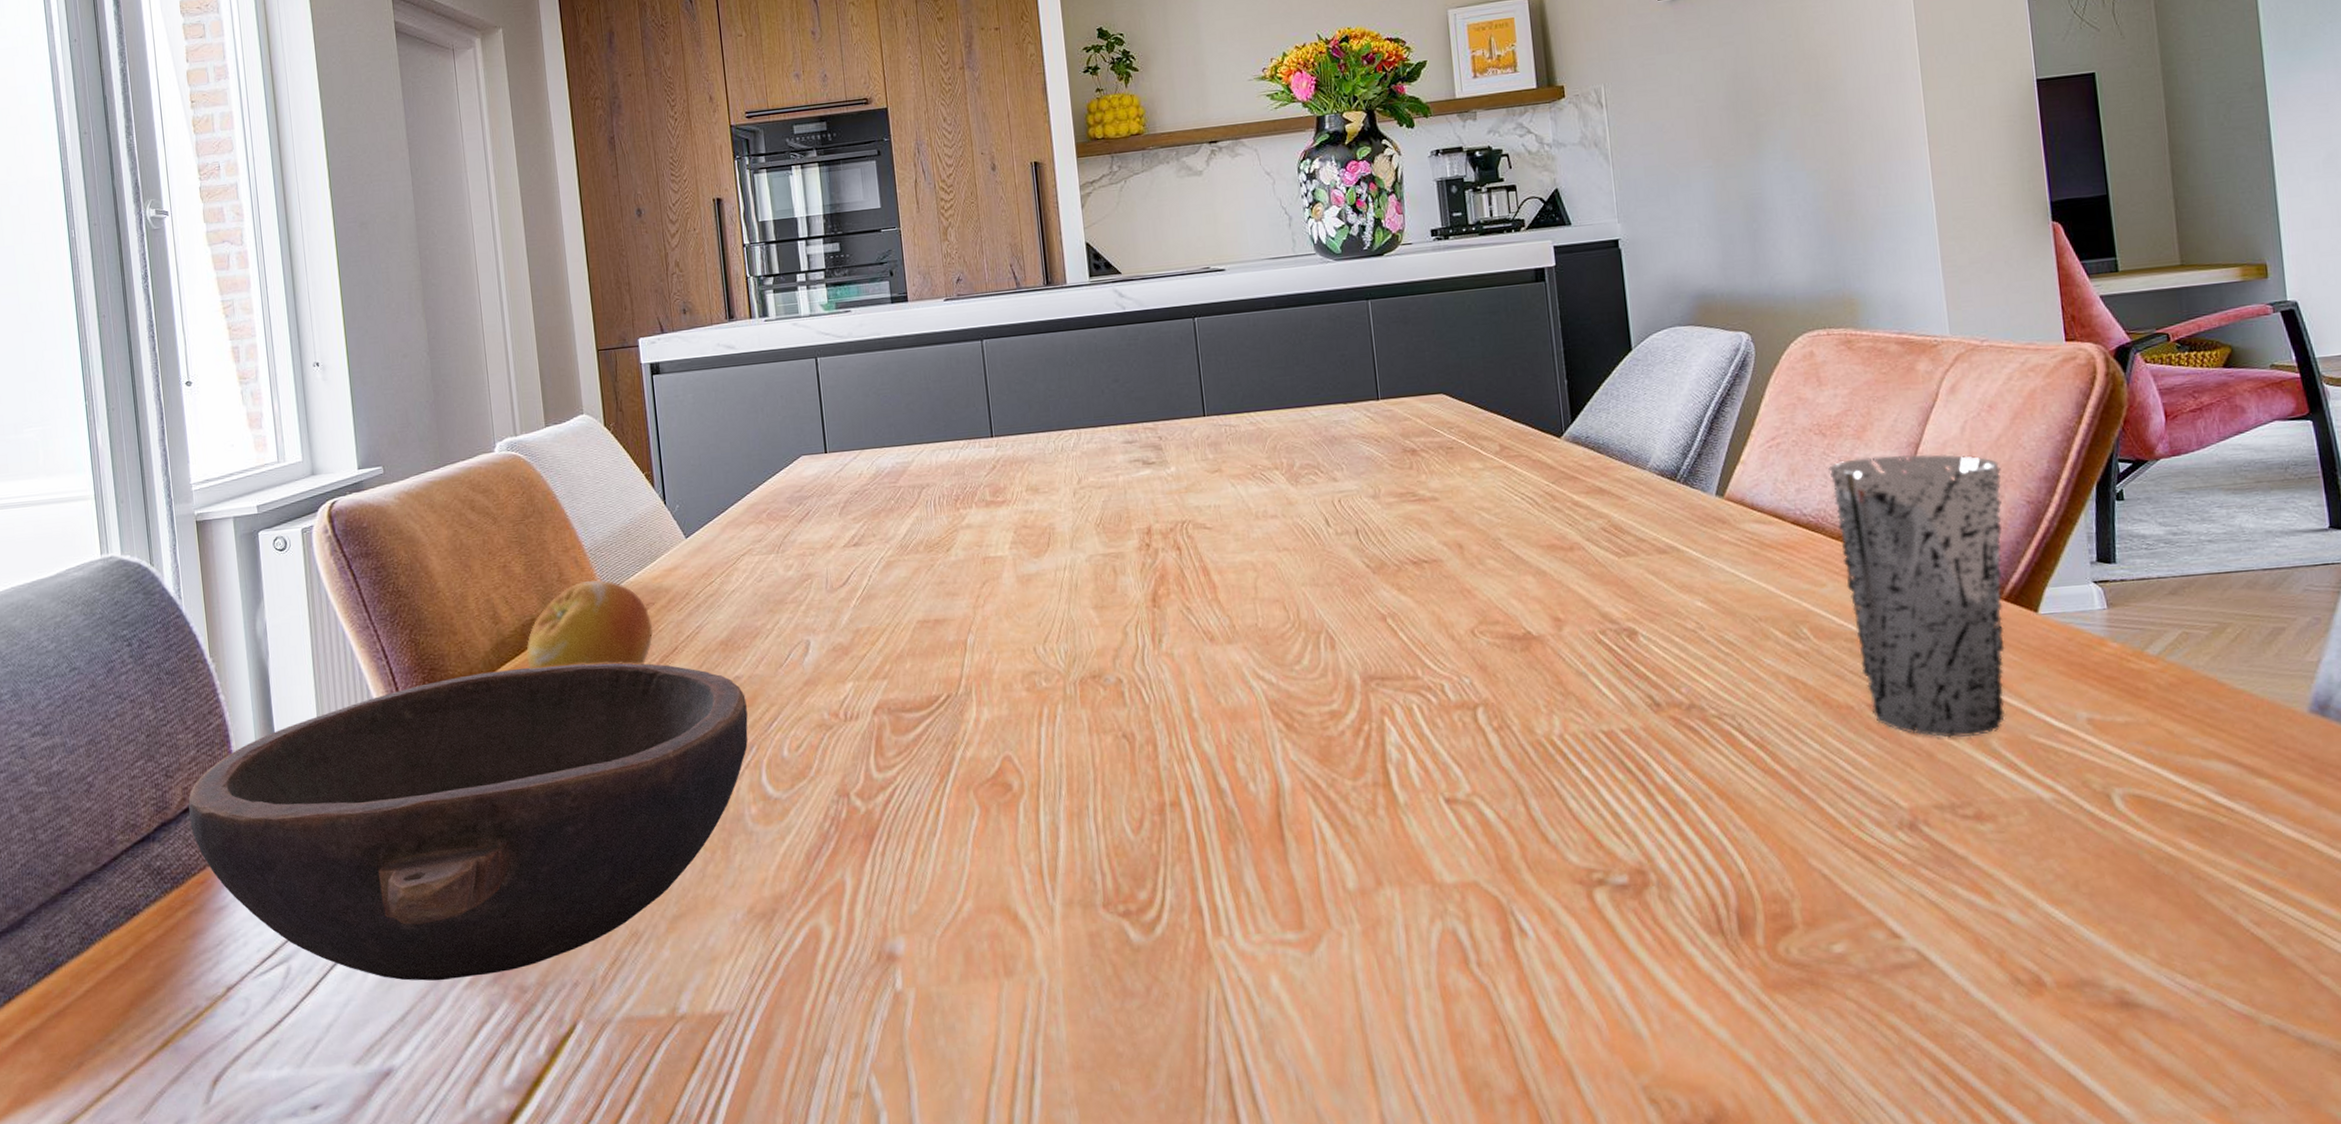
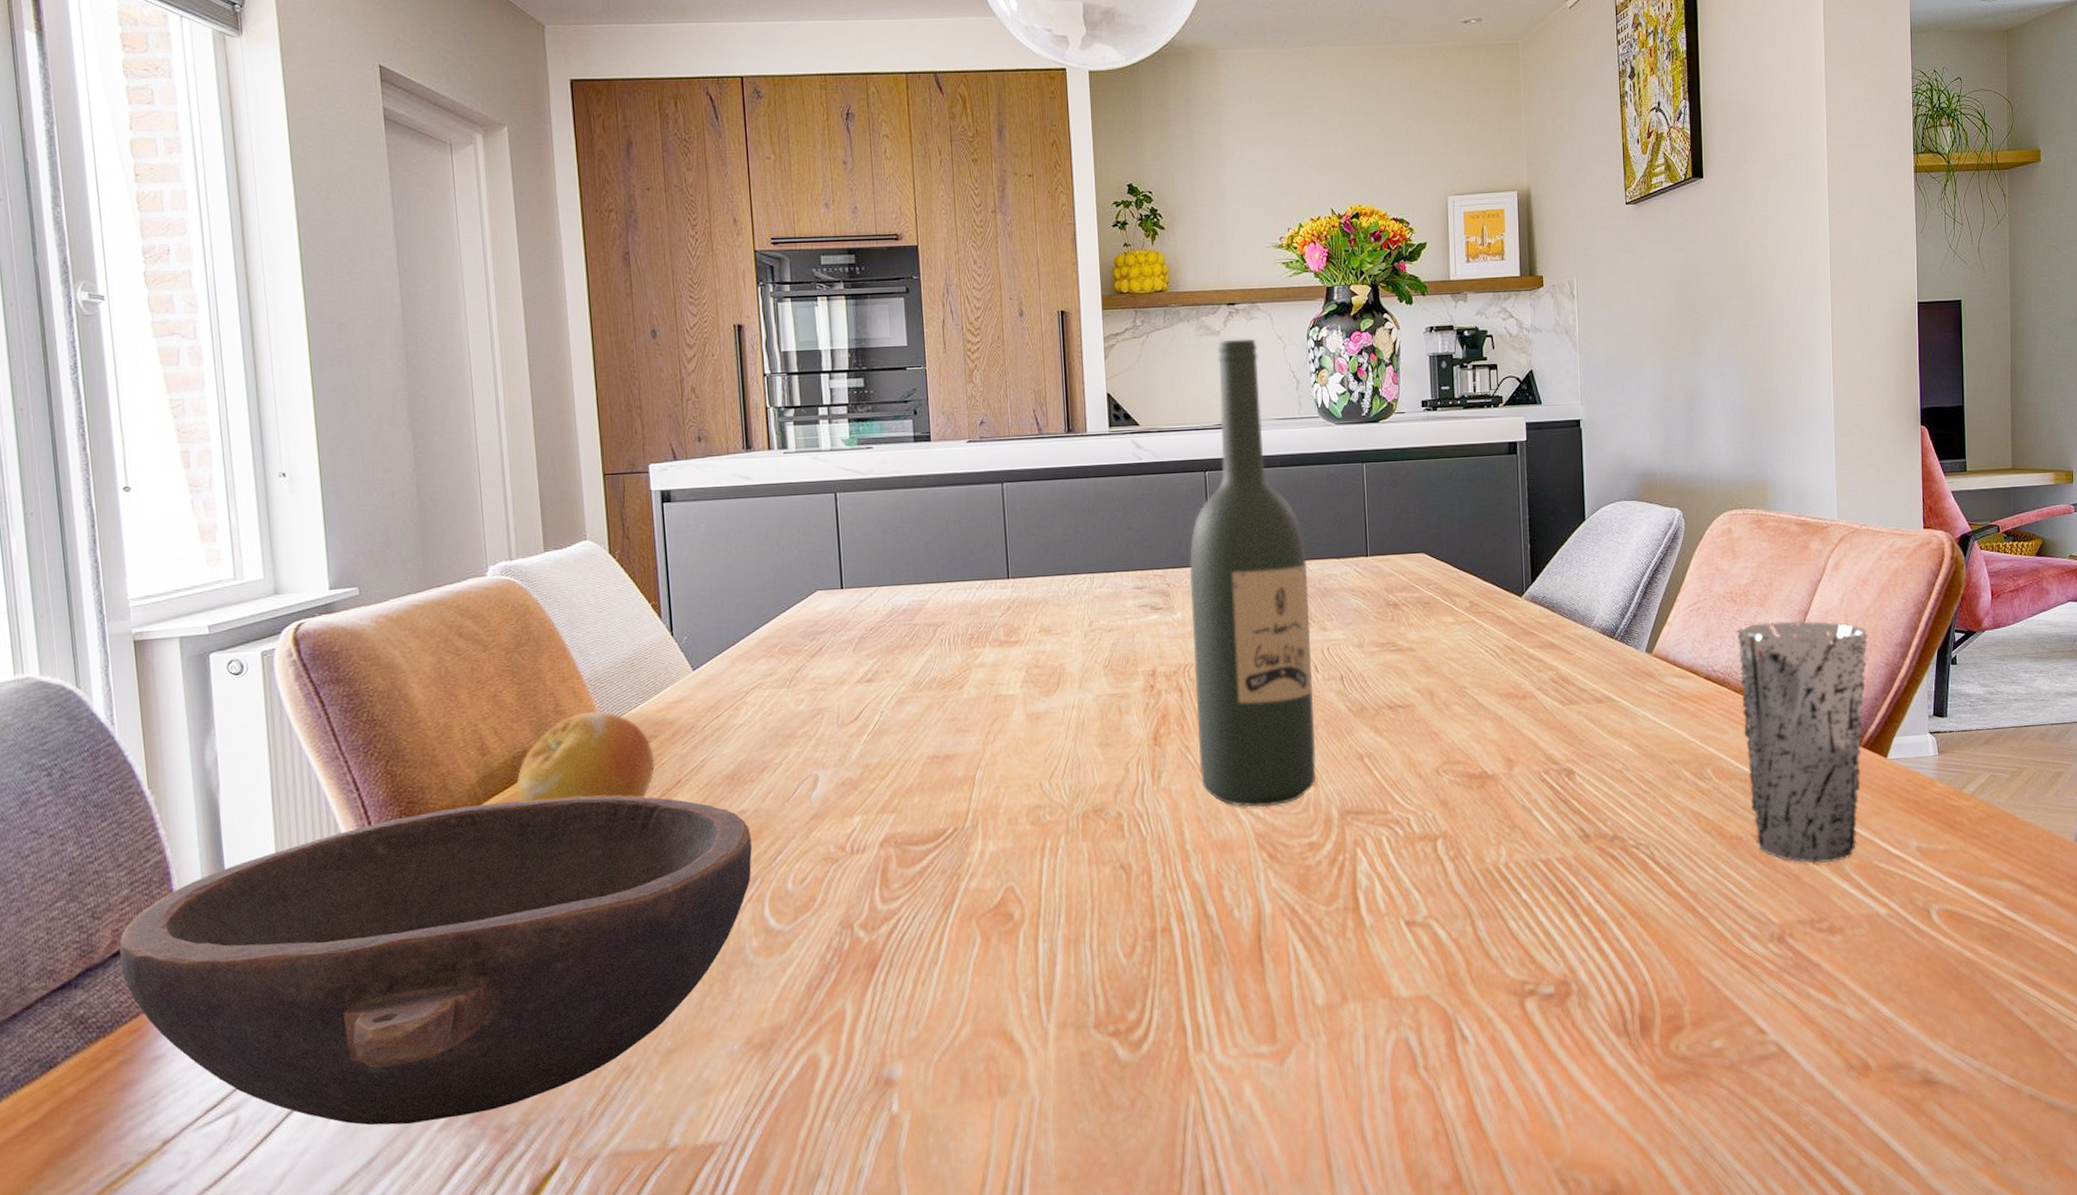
wine bottle: none [1181,176,1333,673] -> present [1189,338,1316,808]

